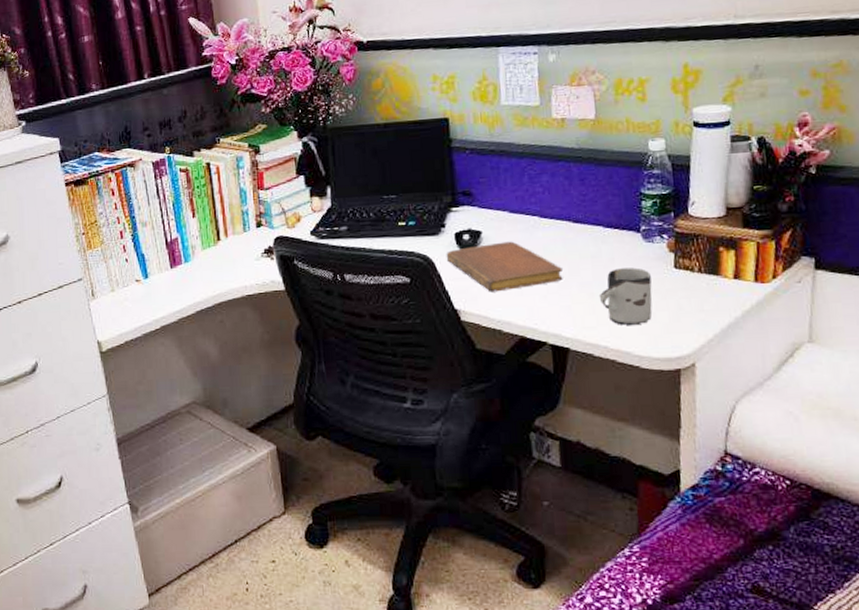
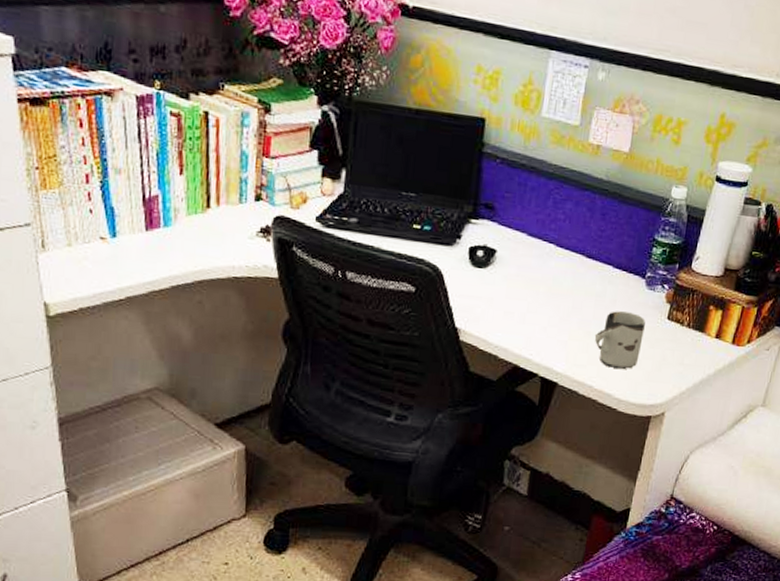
notebook: present [446,241,564,292] -> none [456,264,568,317]

